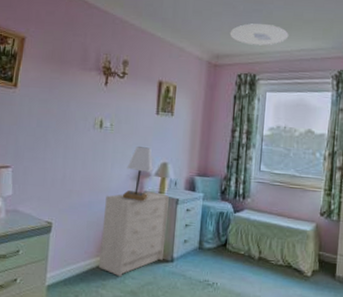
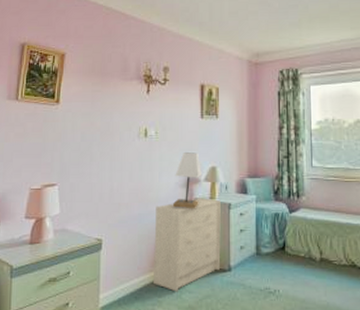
ceiling light: present [229,23,289,46] -> none [267,19,327,40]

